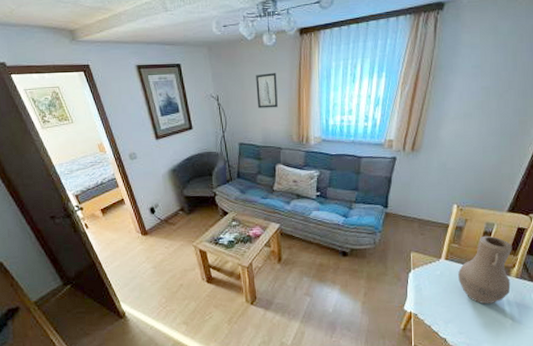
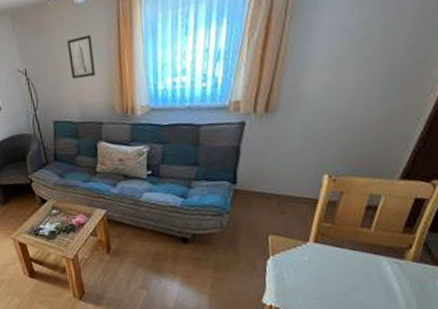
vase: present [458,235,512,304] -> none [332,210,407,294]

